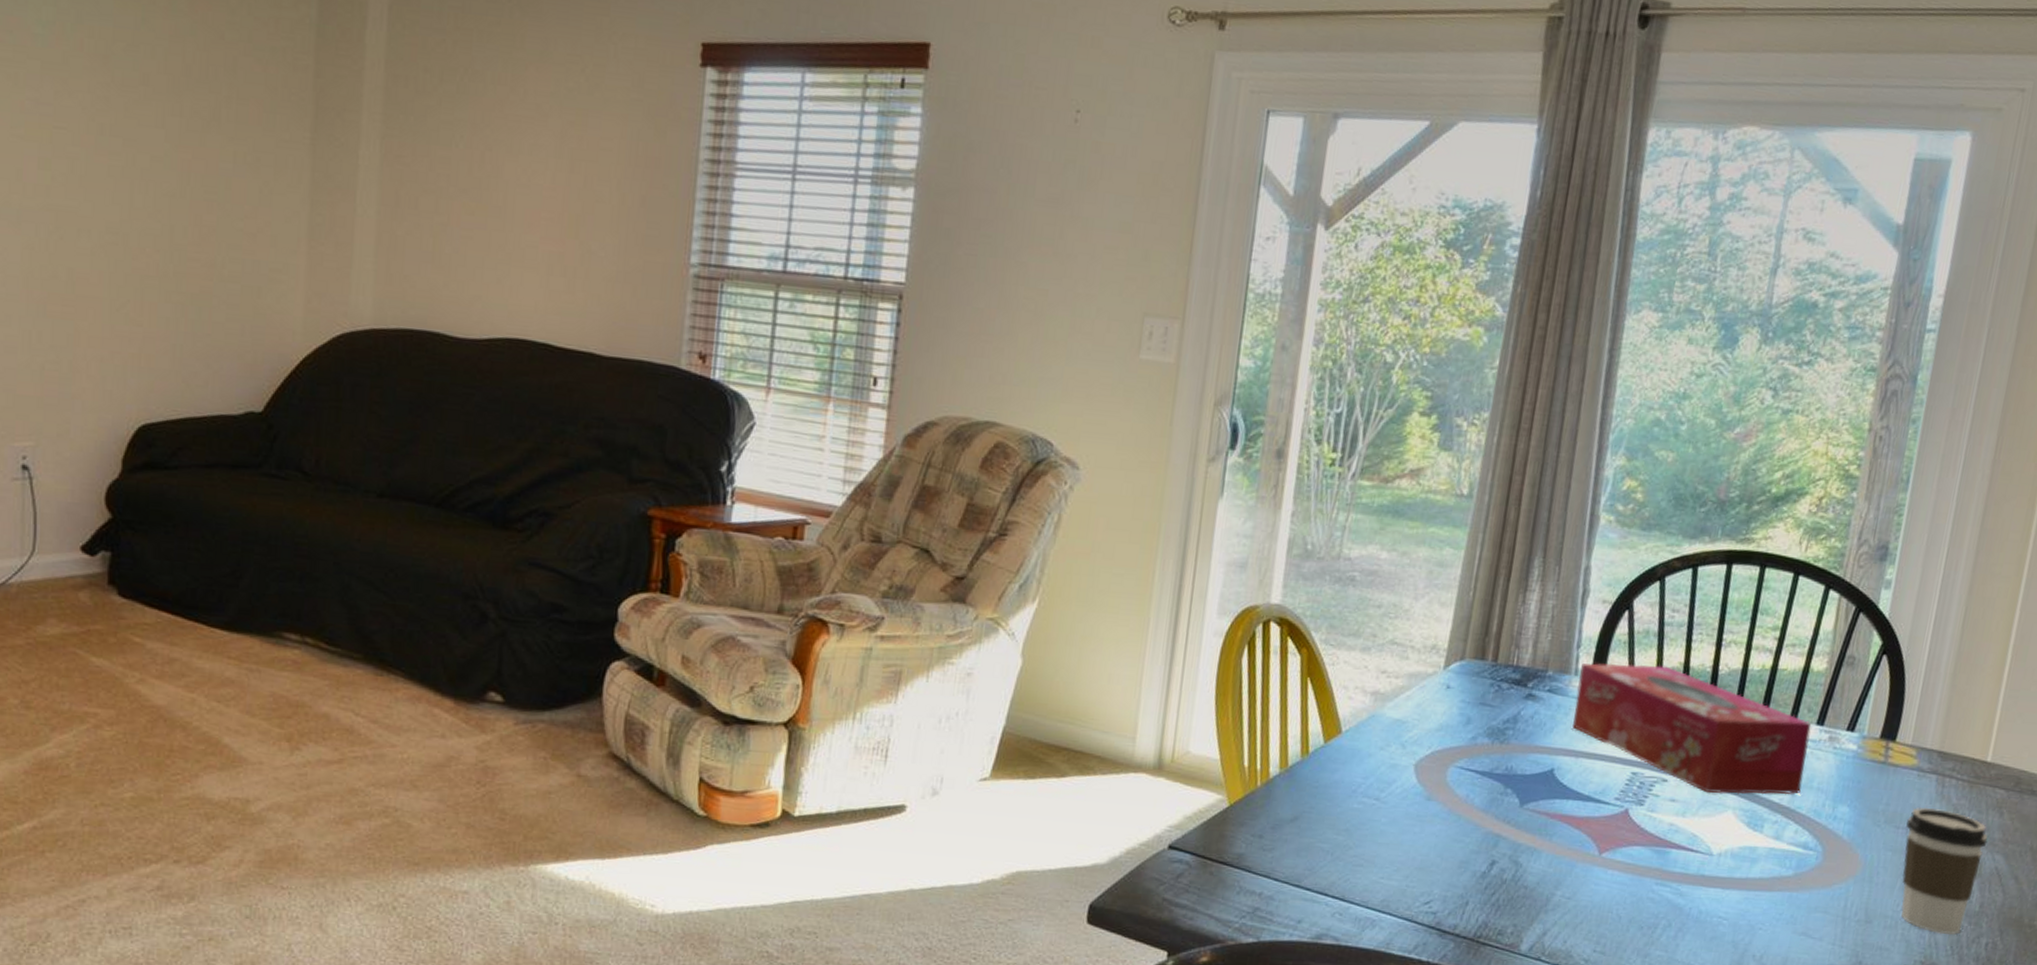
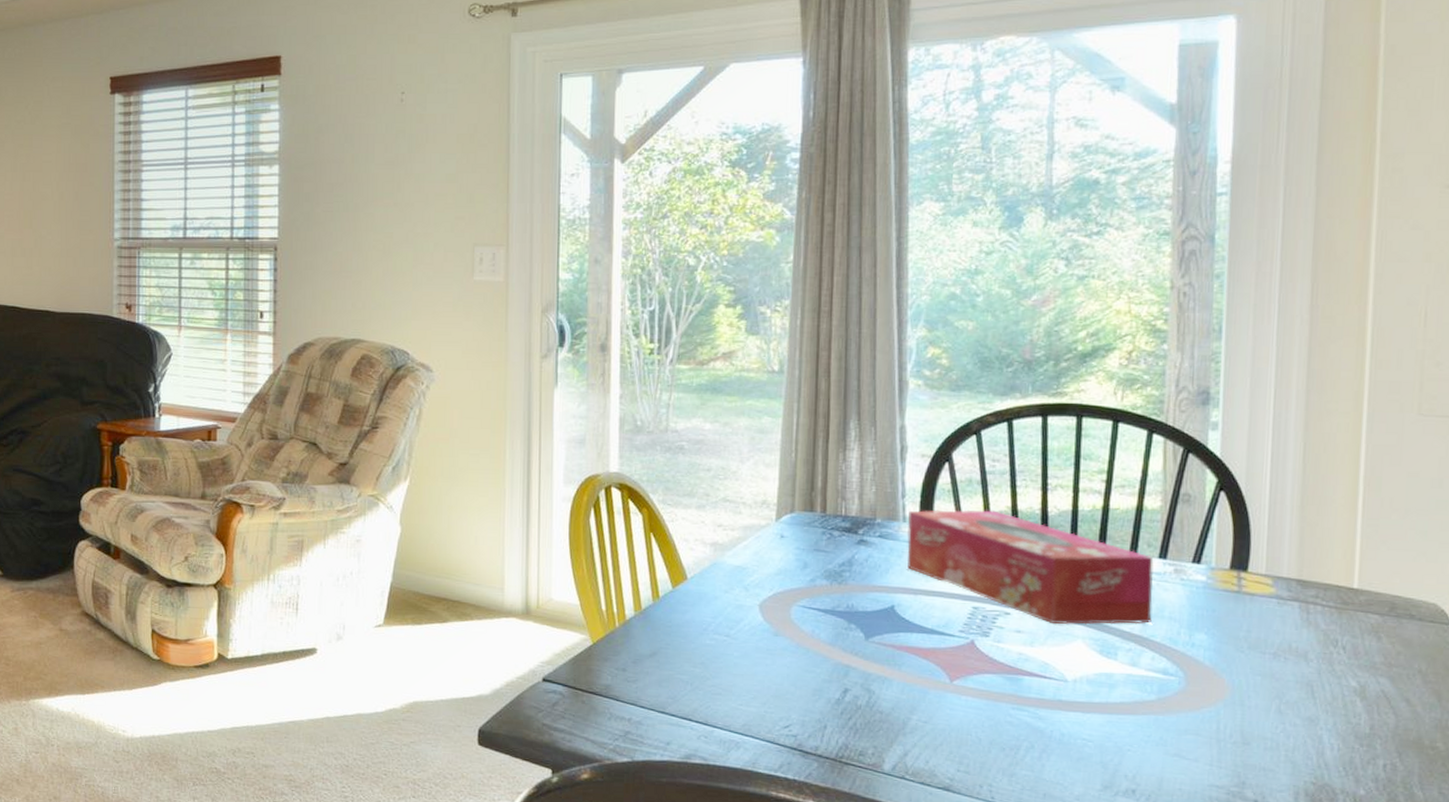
coffee cup: present [1901,808,1988,936] -> none [1273,634,1368,757]

